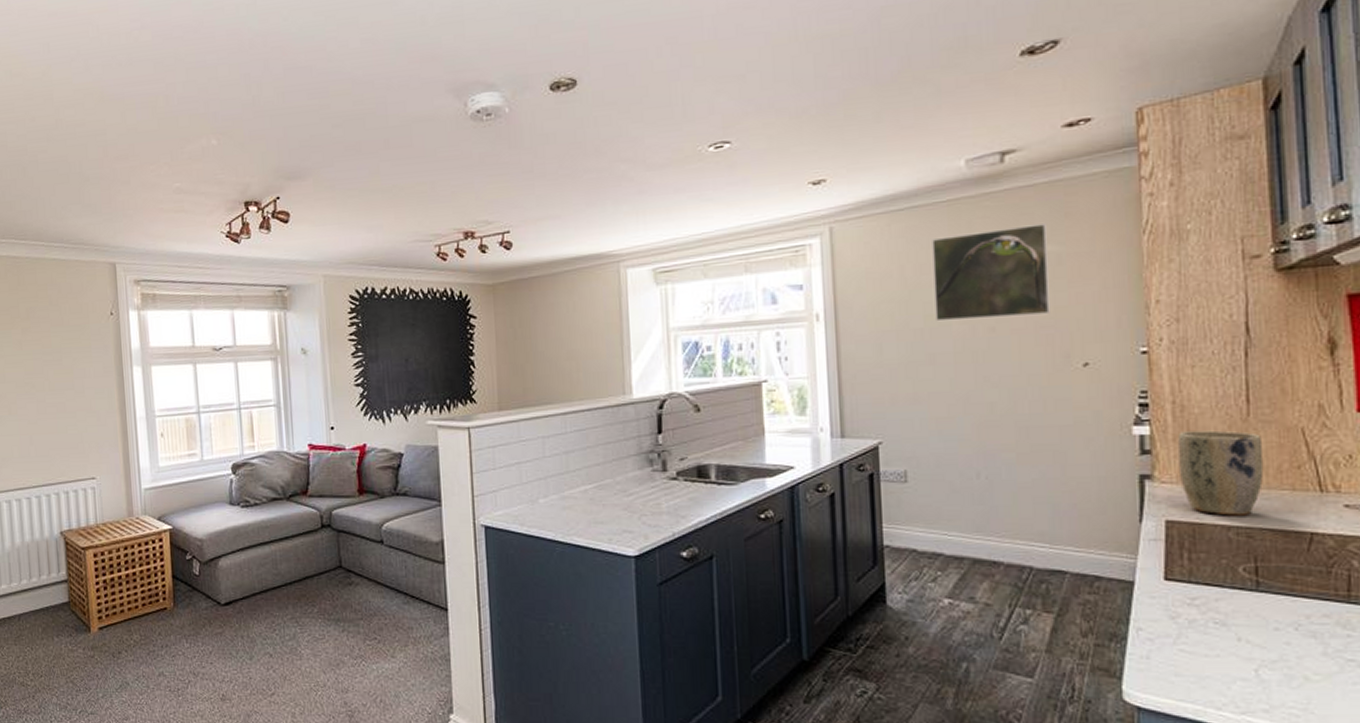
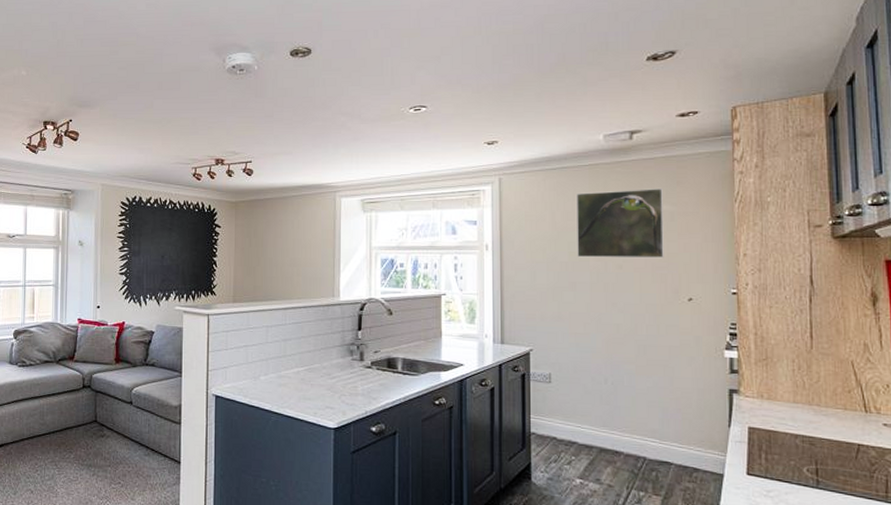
plant pot: present [1177,430,1264,516] -> none [758,357,823,427]

